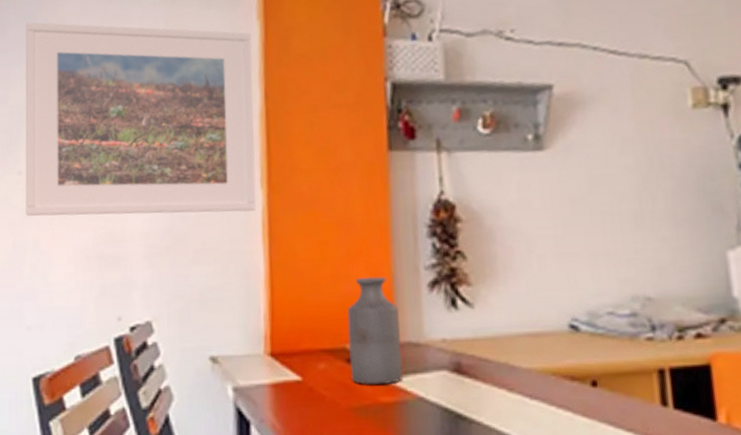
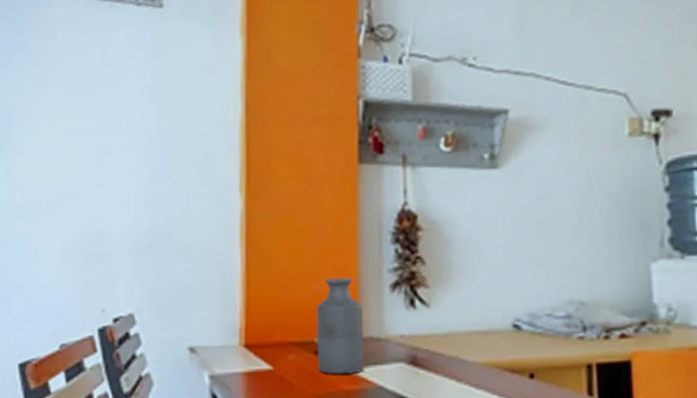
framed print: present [26,22,257,216] -> none [13,25,235,215]

